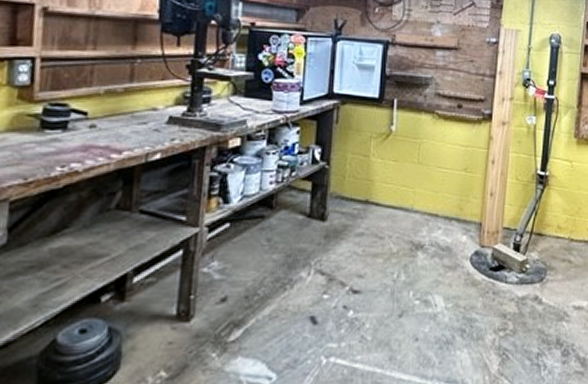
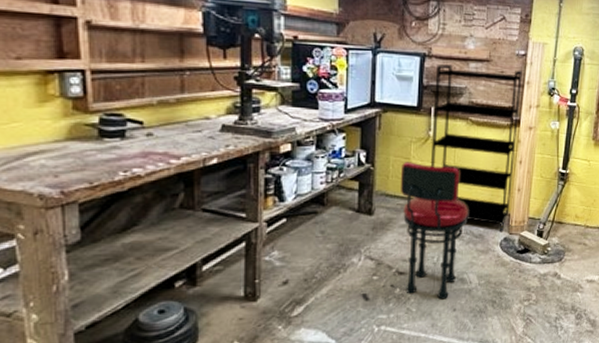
stool: none [357,160,435,326] -> present [400,162,469,300]
shelving unit: none [391,52,494,245] -> present [430,64,522,233]

